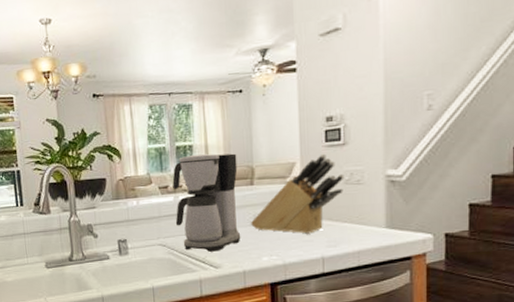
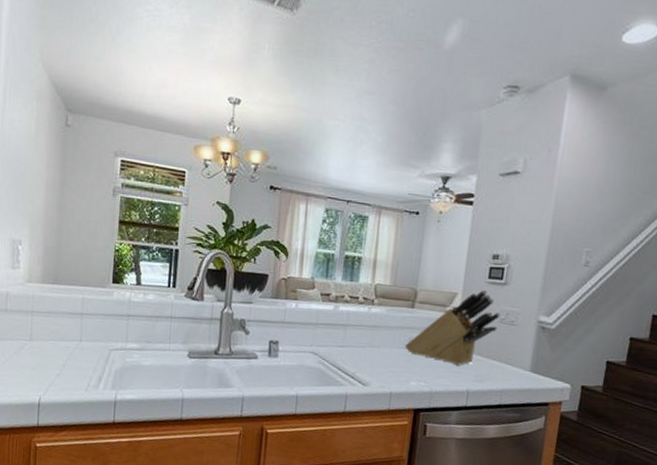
coffee maker: present [172,153,241,252] -> none [331,266,403,369]

